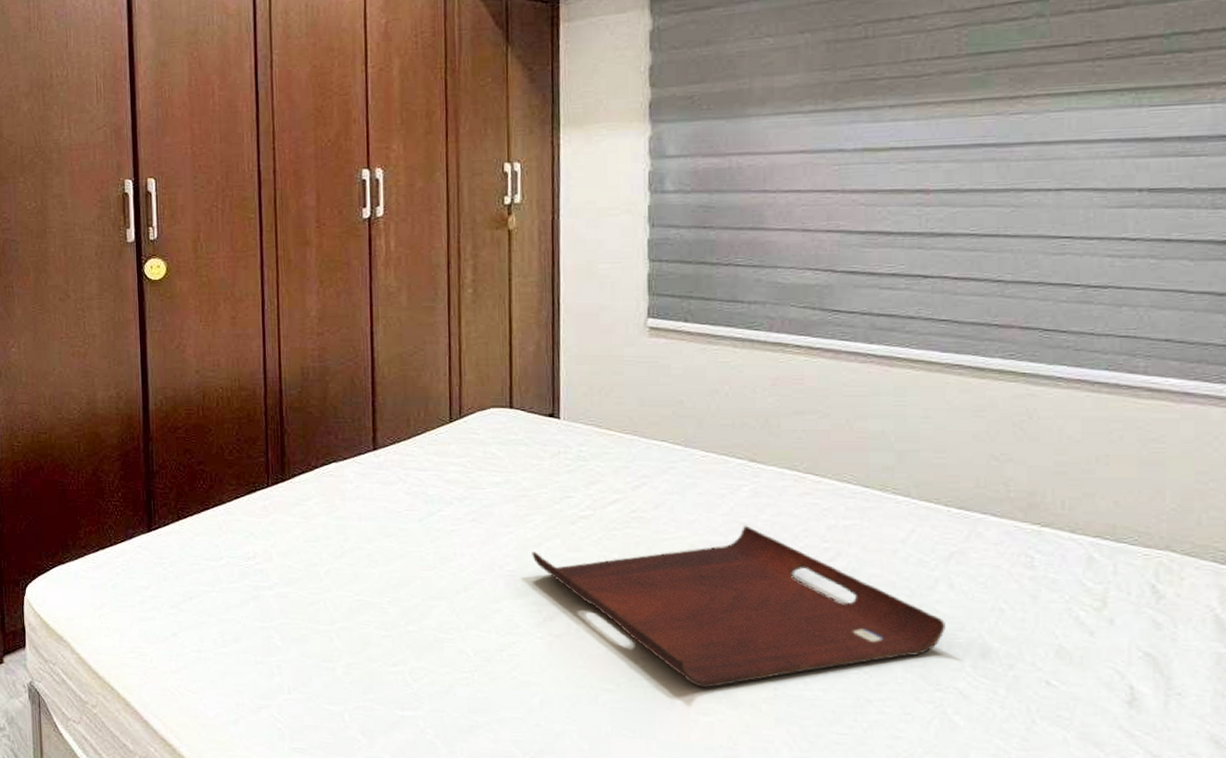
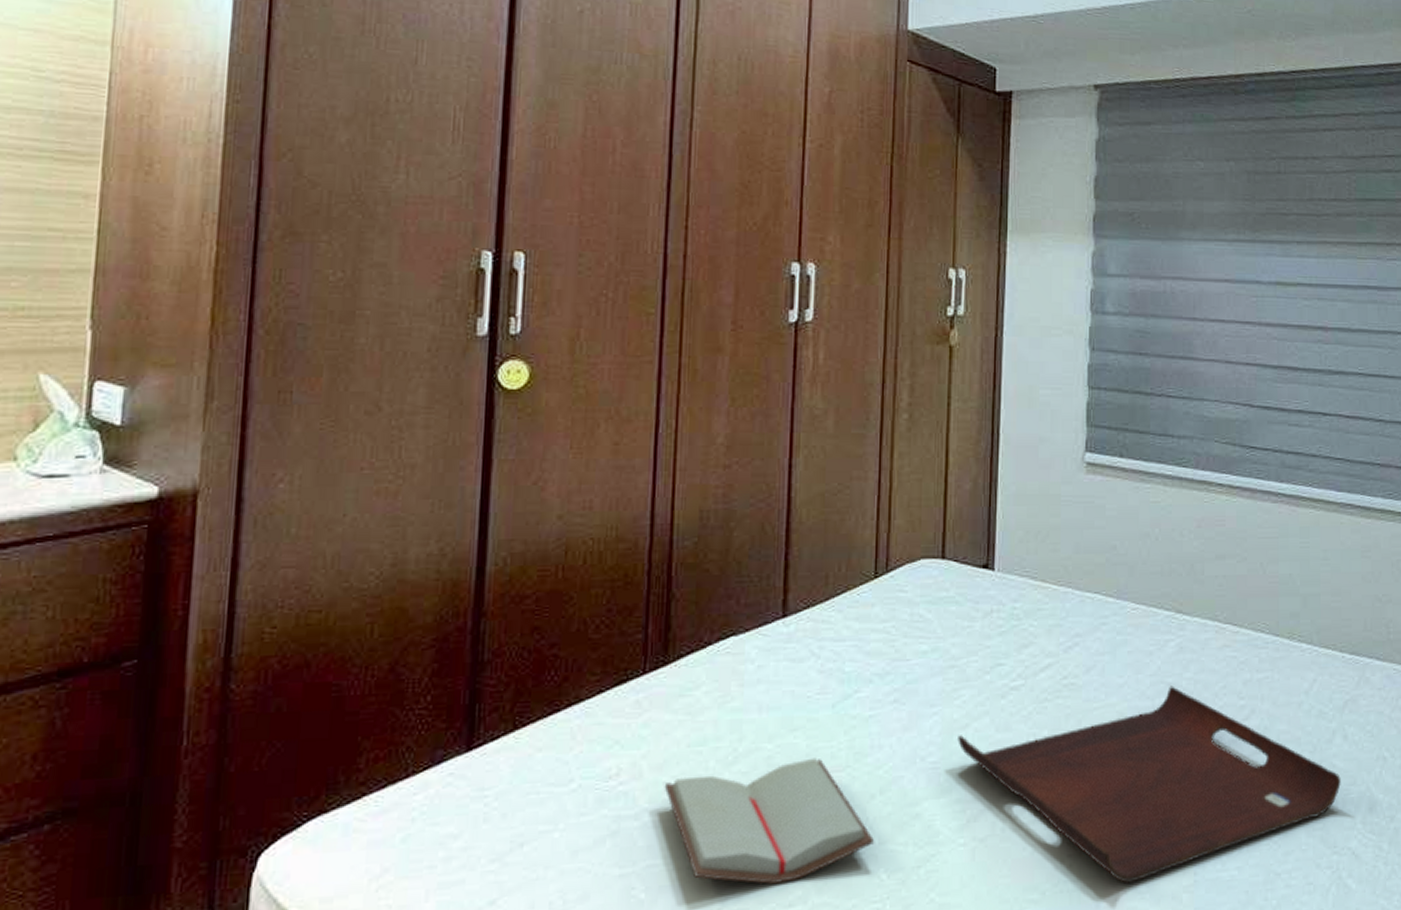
paperback book: none [289,558,462,648] -> present [664,757,875,884]

